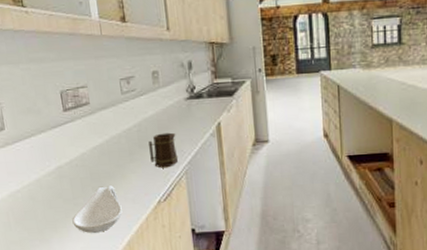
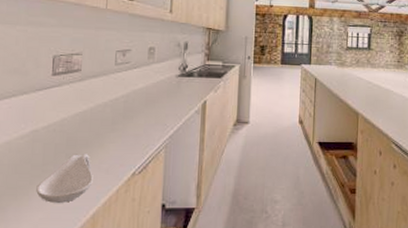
mug: present [149,132,179,168] -> none [133,106,162,140]

